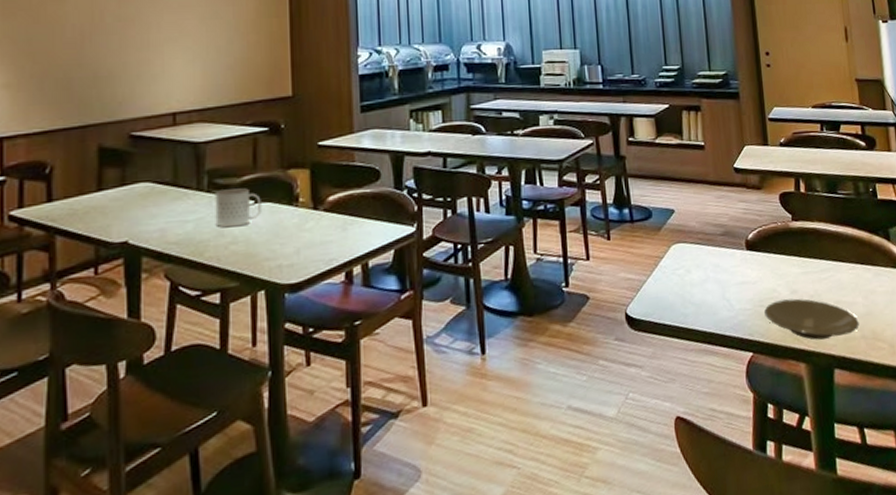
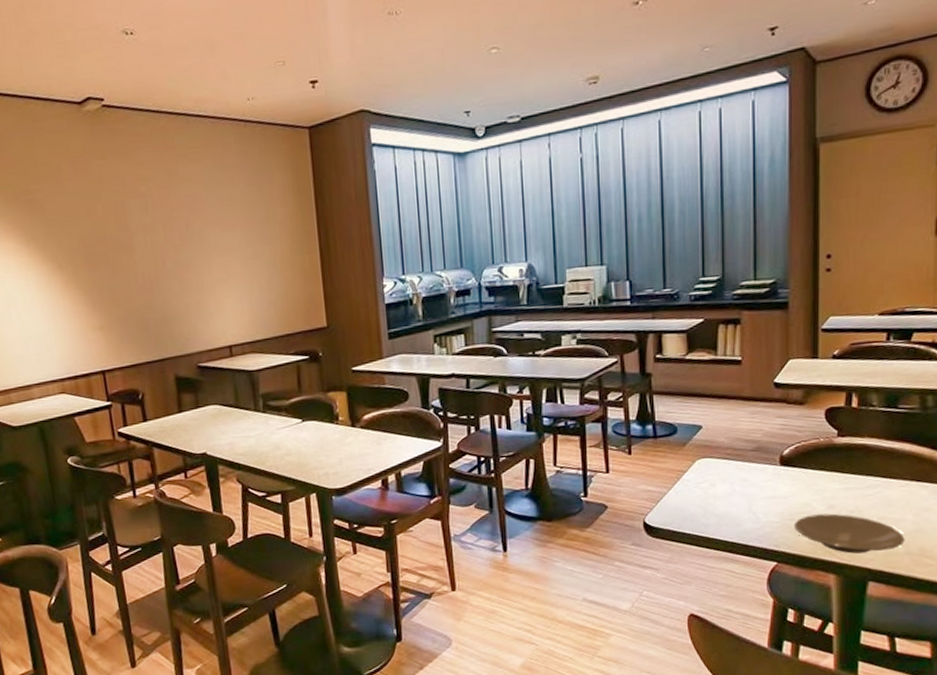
mug: present [215,188,262,228] -> none [269,409,309,442]

